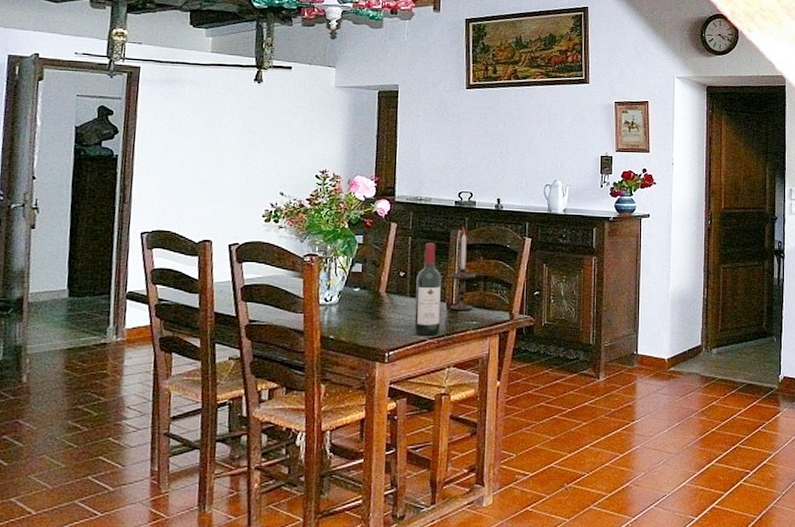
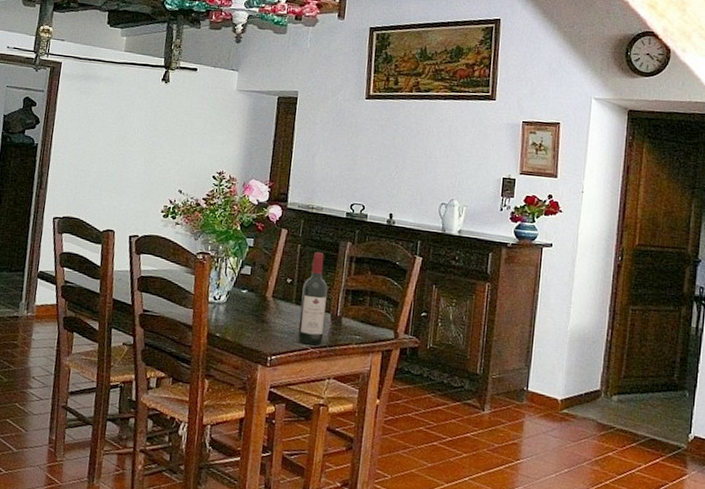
candlestick: present [449,227,476,311] -> none [334,239,363,325]

